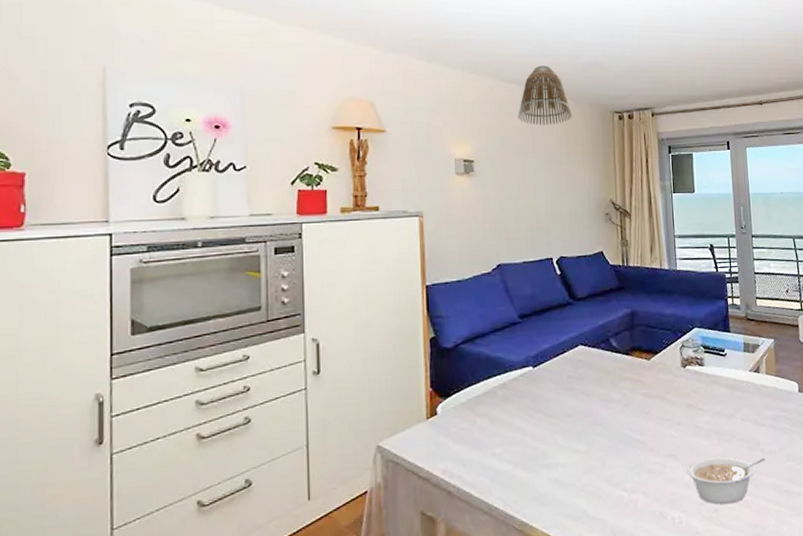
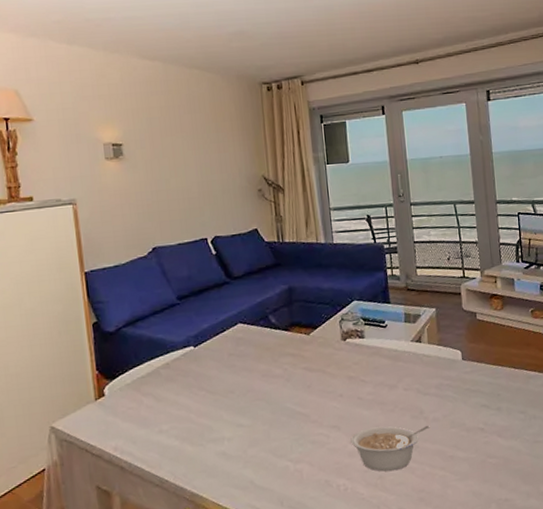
lamp shade: present [518,65,572,125] -> none [163,39,219,103]

